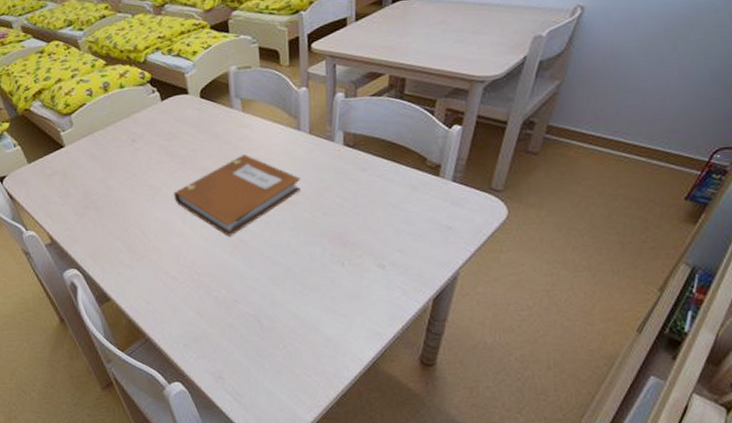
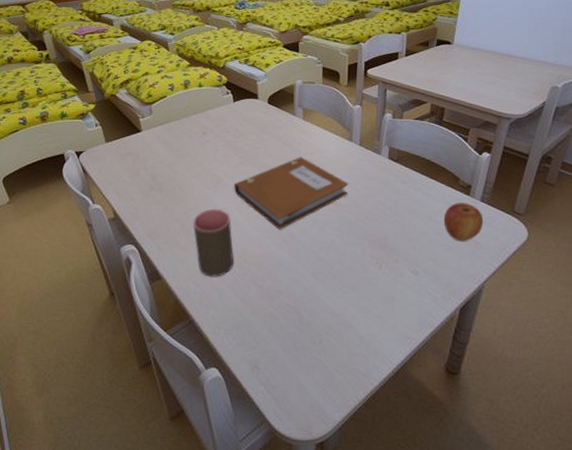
cup: none [135,221,185,293] -> present [193,208,234,277]
apple: none [410,185,457,229] -> present [443,203,484,242]

